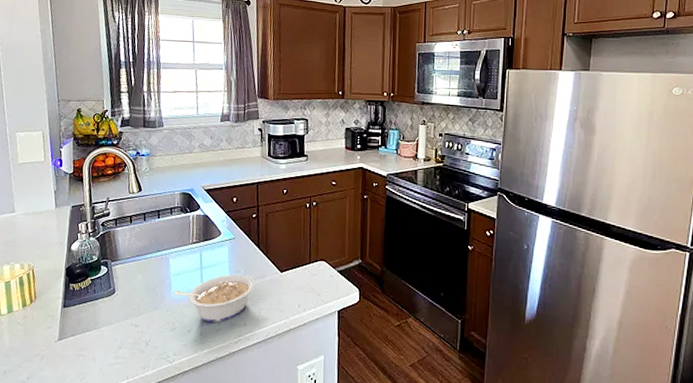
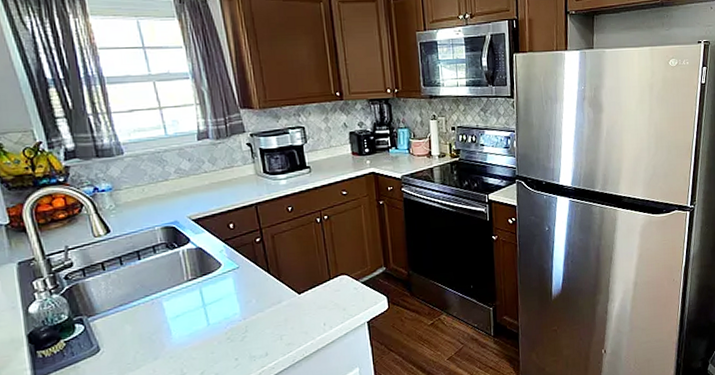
legume: present [174,274,255,322] -> none [175,303,271,360]

